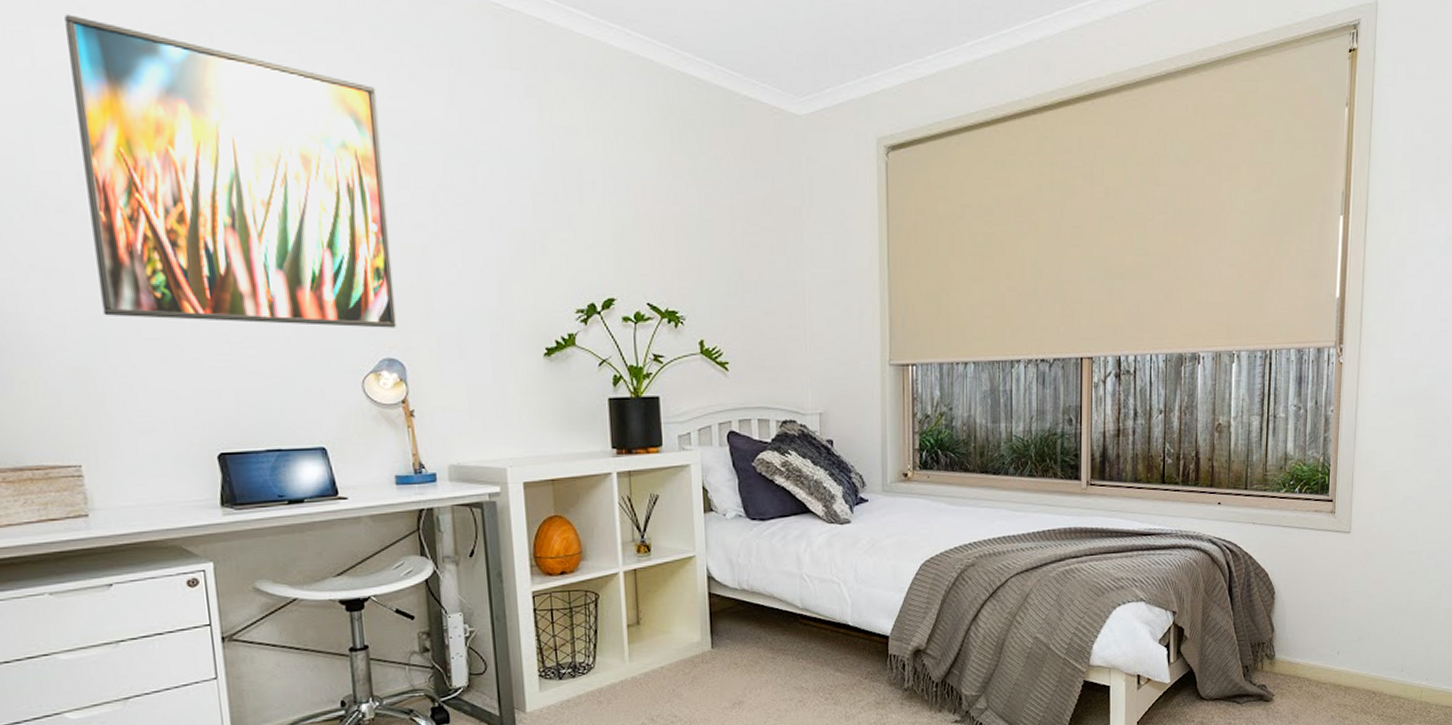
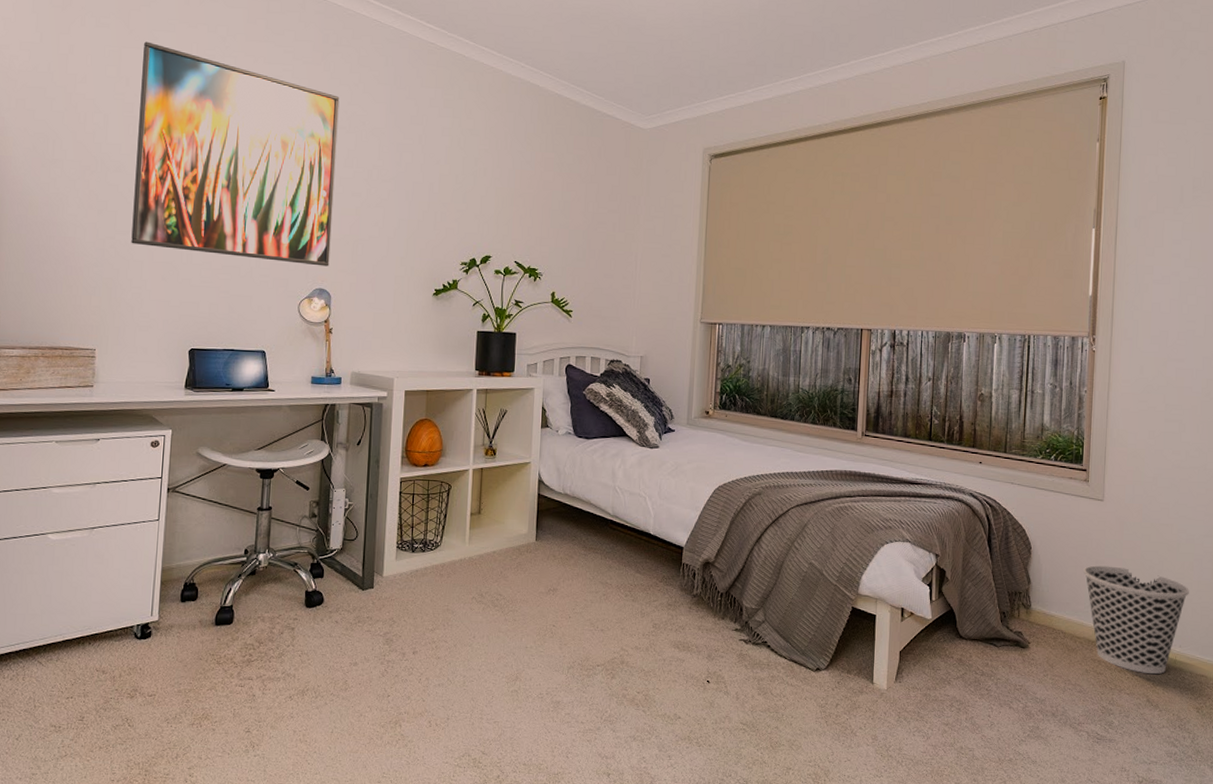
wastebasket: none [1329,603,1437,712] -> present [1083,565,1189,675]

